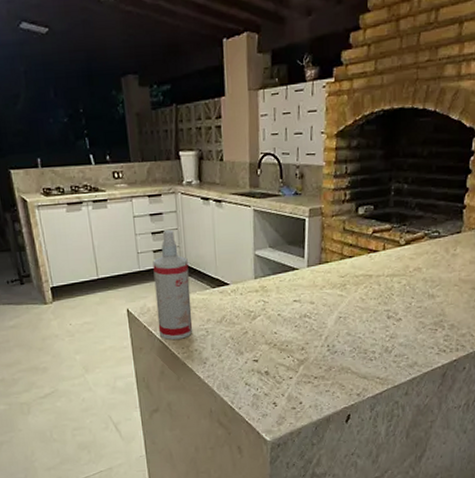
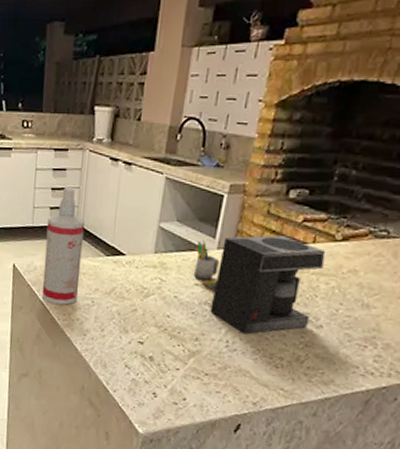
coffee maker: none [288,247,395,337] -> present [194,235,326,335]

